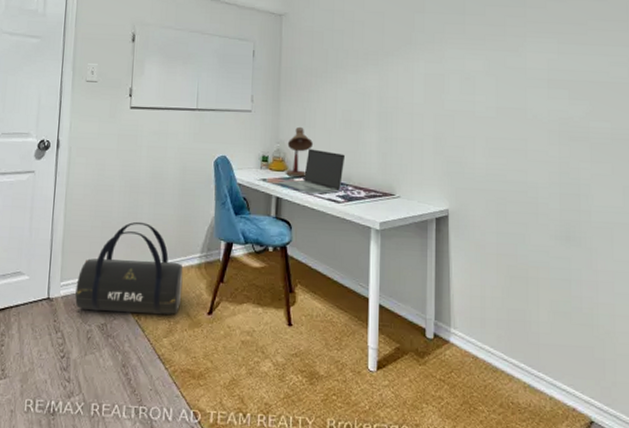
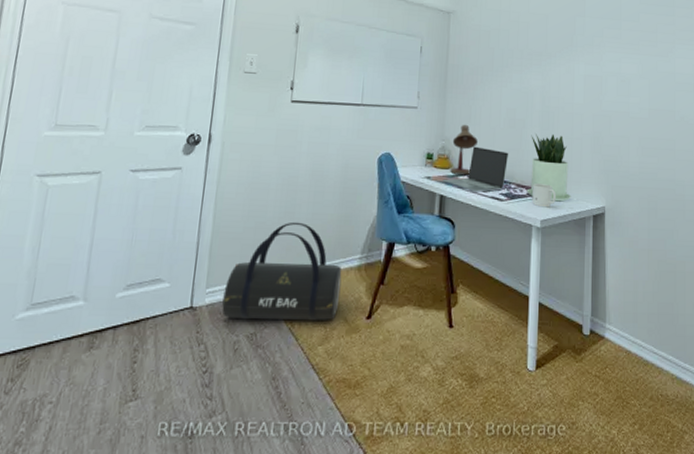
planter: none [364,135,412,204] -> present [526,134,572,202]
mug: none [370,185,395,210] -> present [532,183,556,208]

